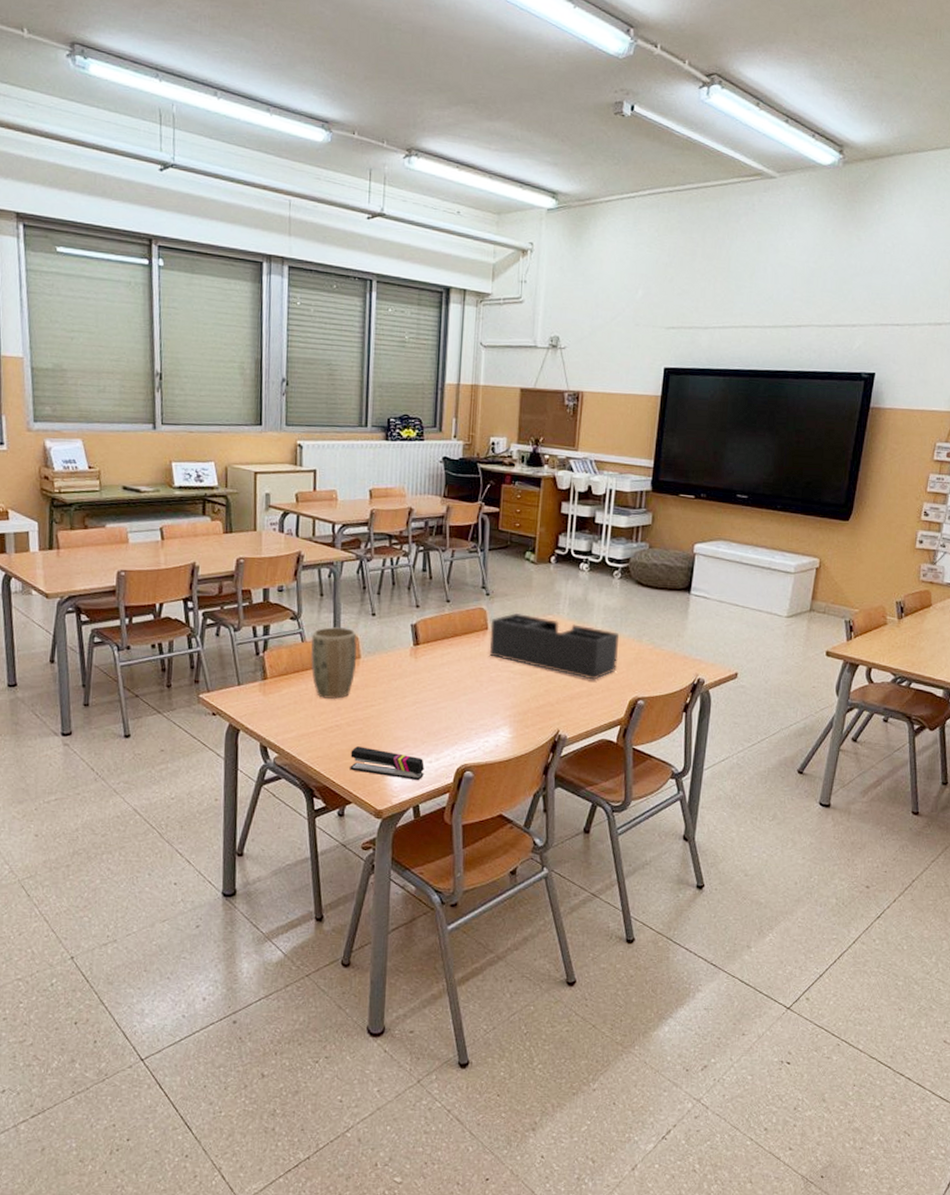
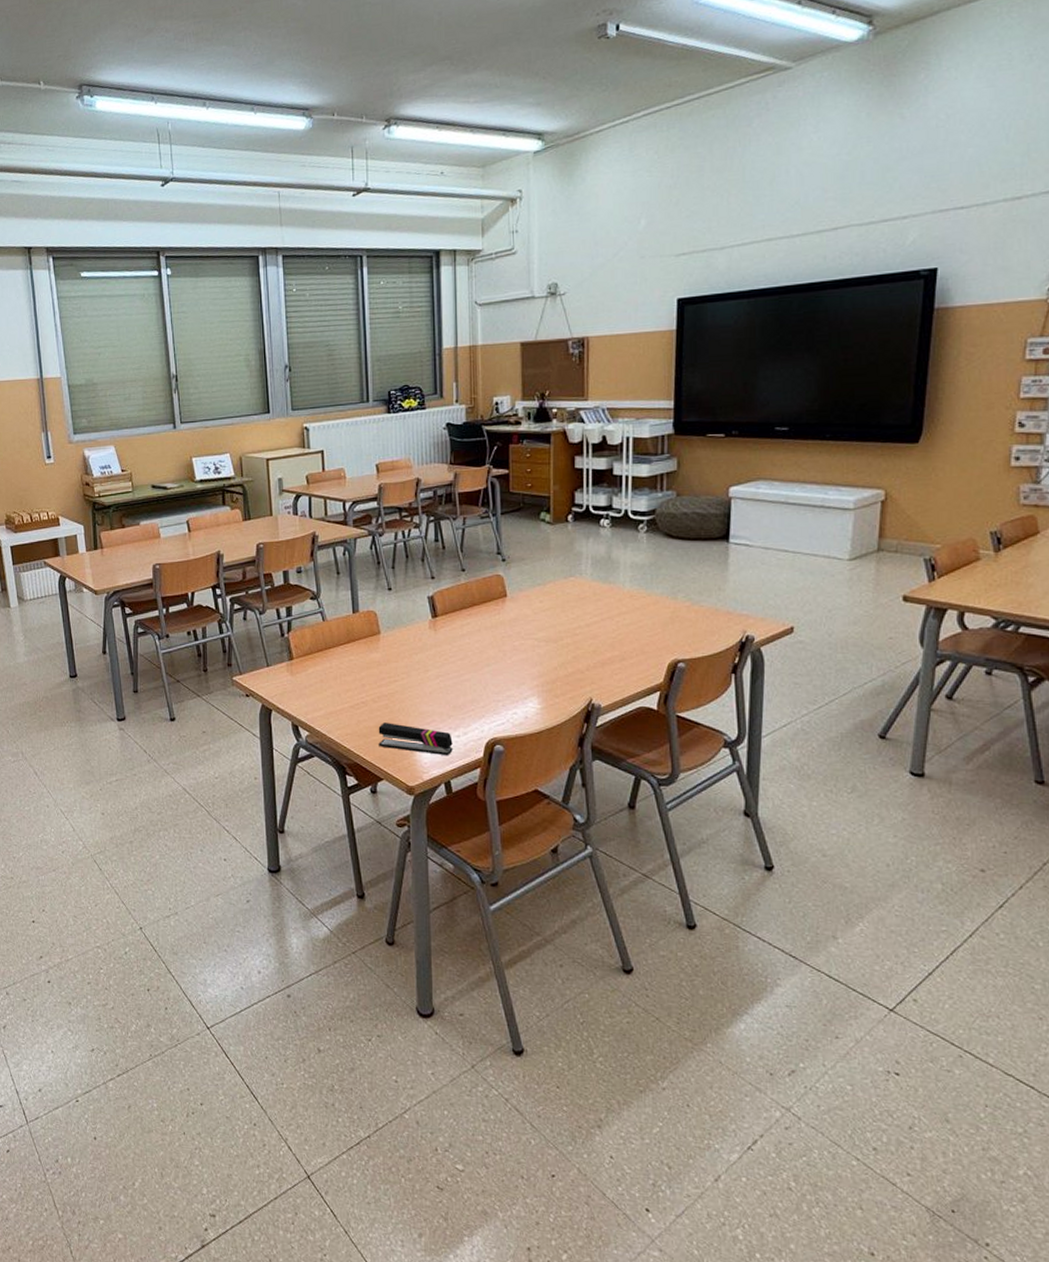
plant pot: present [310,627,357,699] -> none [331,604,376,676]
desk organizer: present [489,613,619,680] -> none [509,578,652,643]

